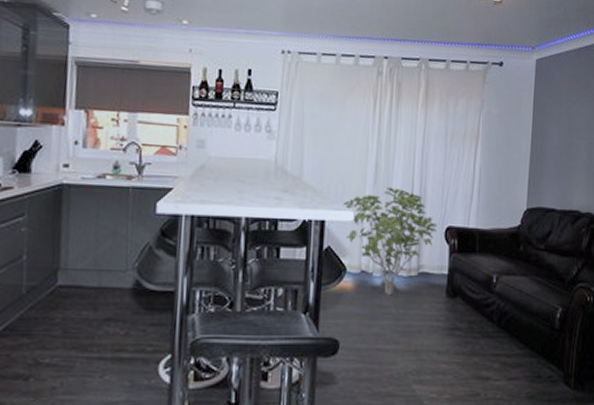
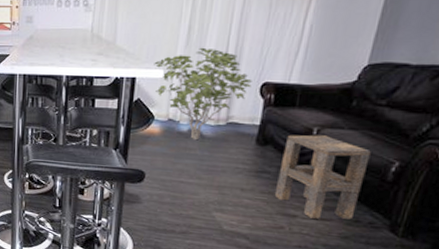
side table: none [468,283,540,379] -> present [274,134,371,219]

